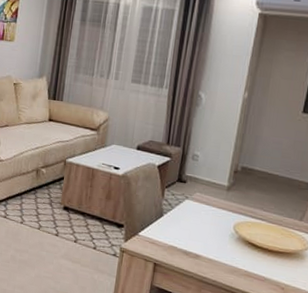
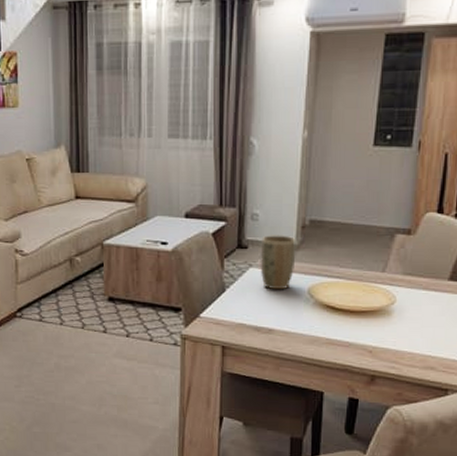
plant pot: none [194,174,229,223] -> present [260,235,296,290]

